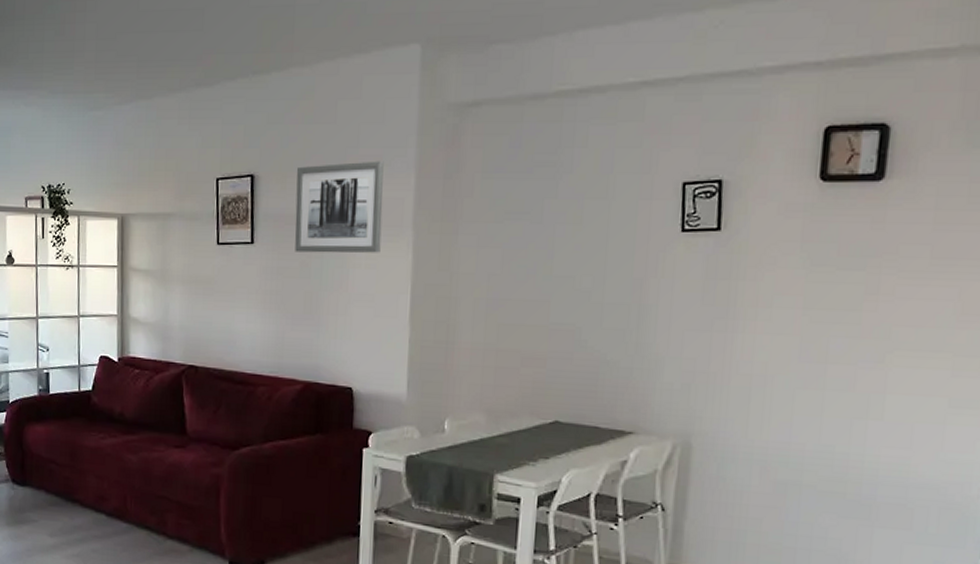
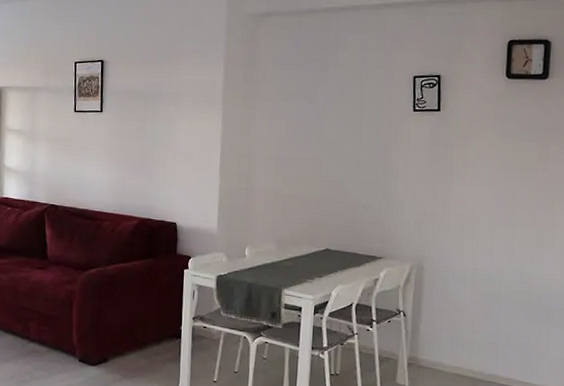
wall art: present [295,161,384,253] -> none [134,53,201,121]

